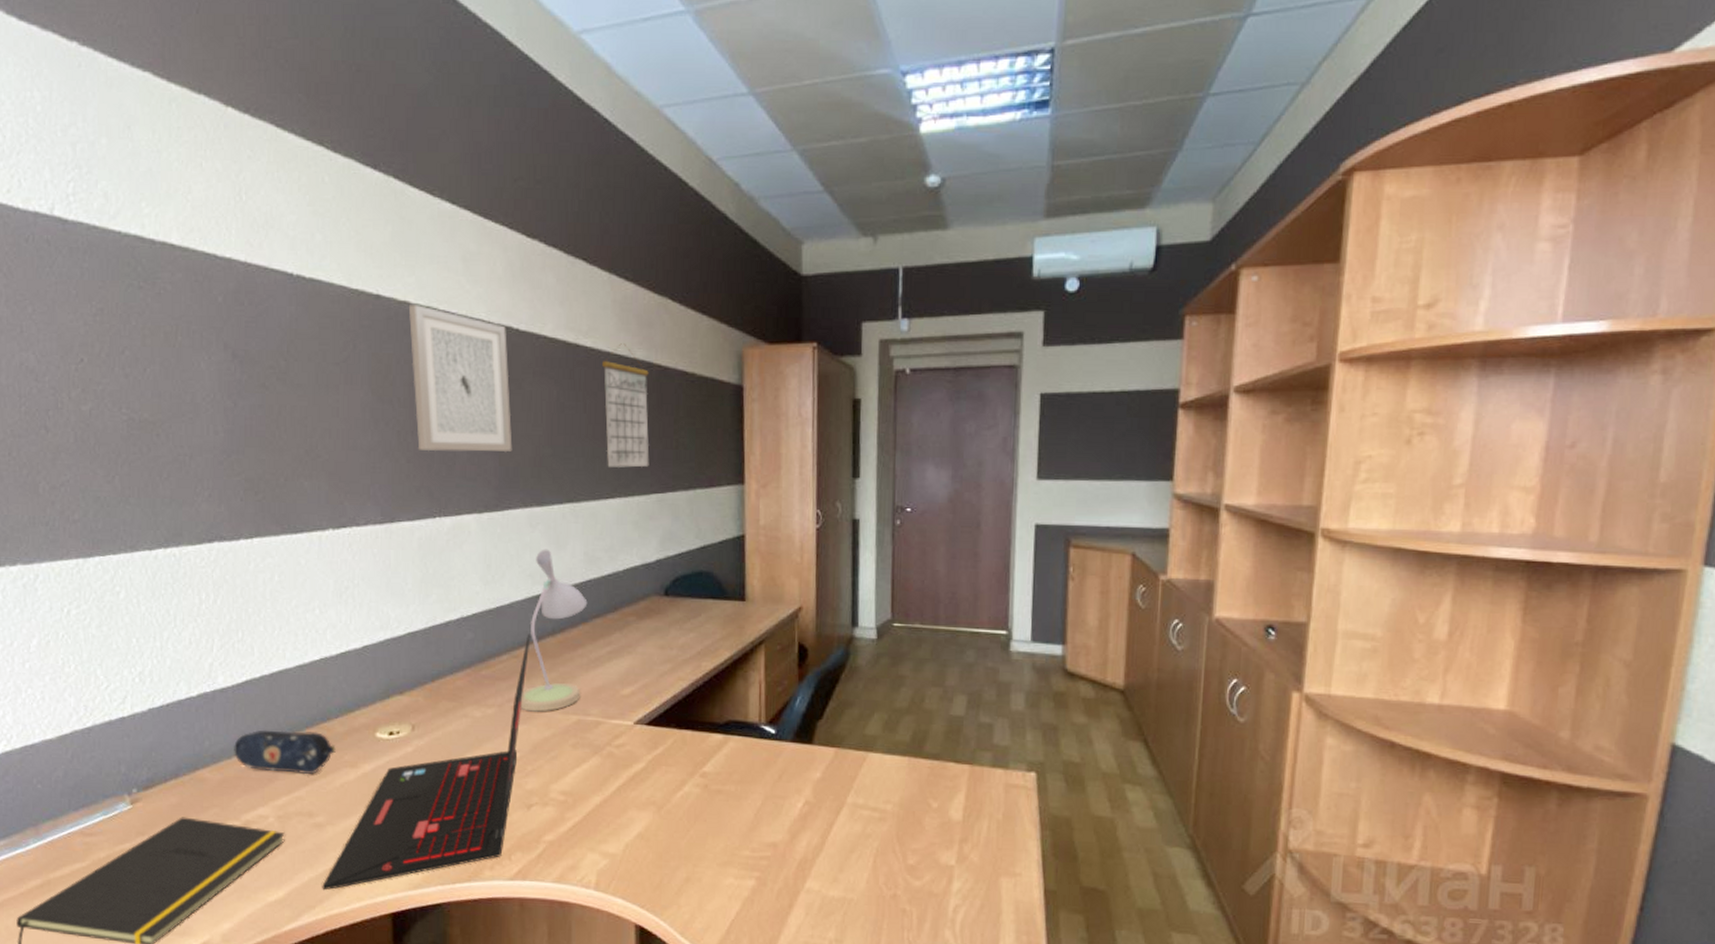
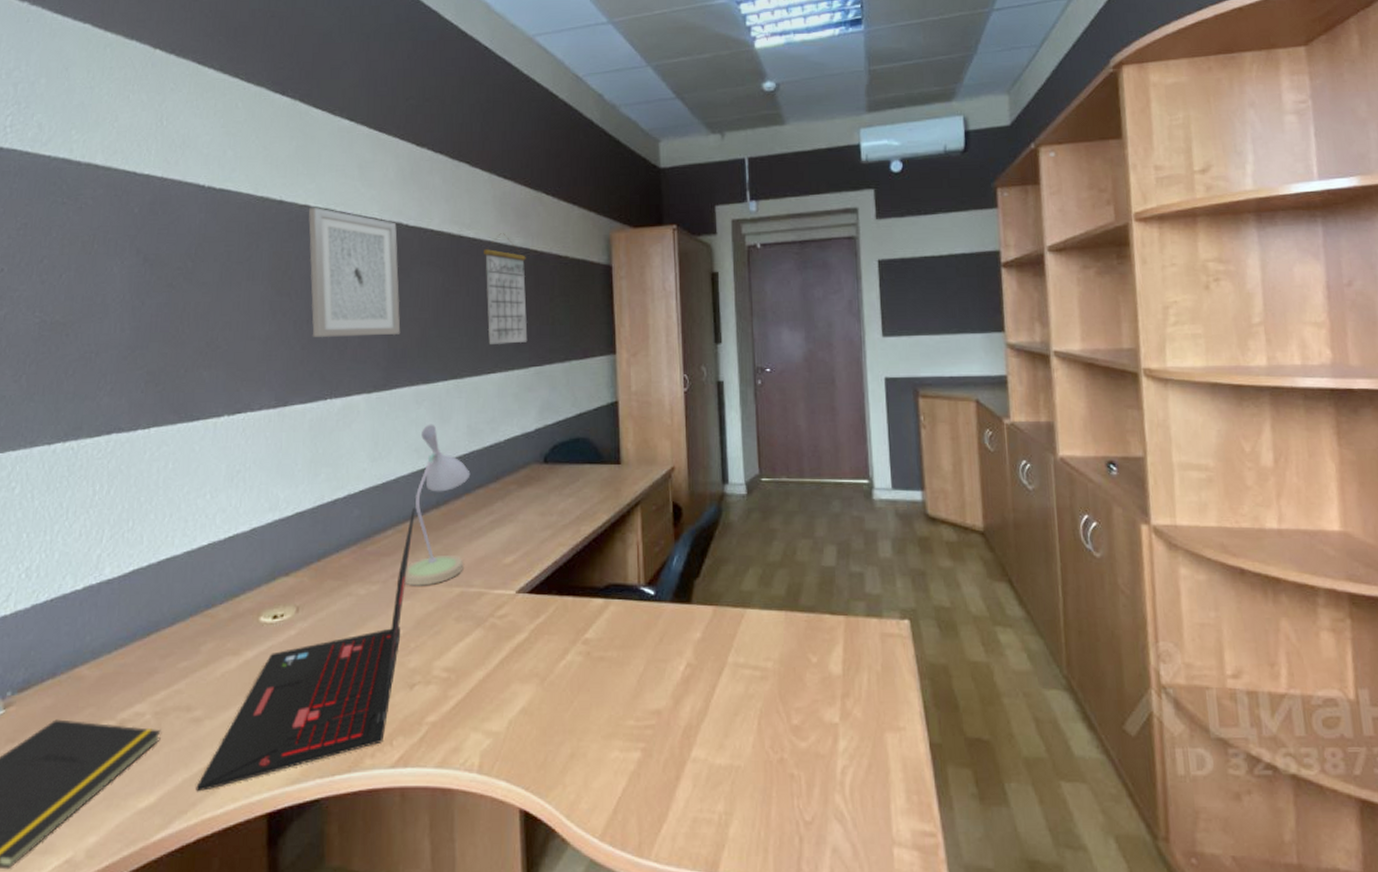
pencil case: present [234,730,336,775] -> none [115,620,219,666]

